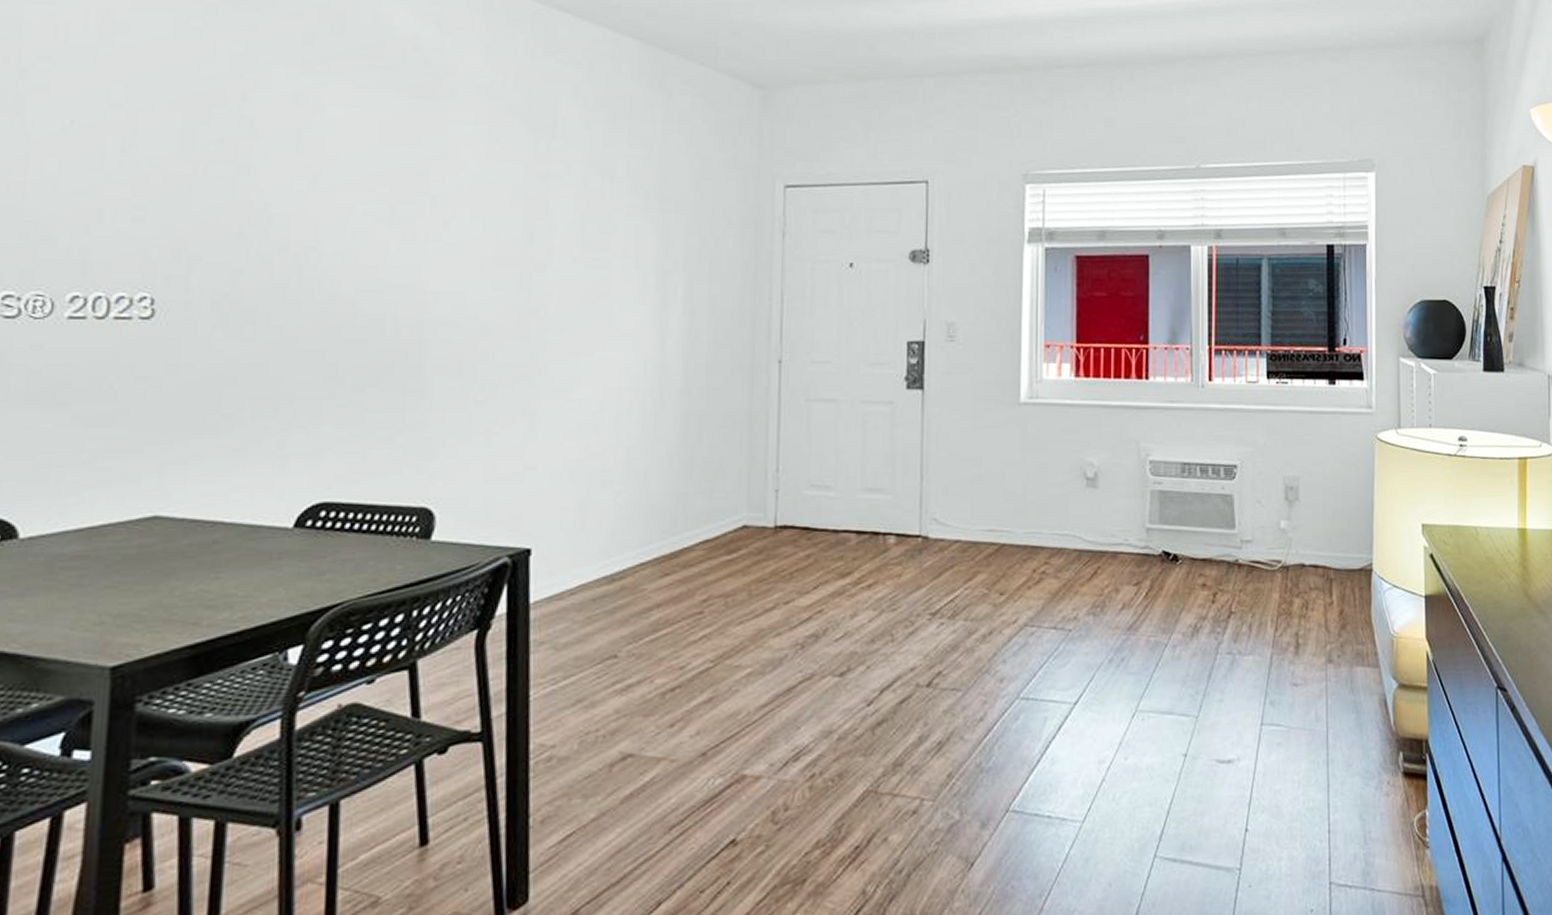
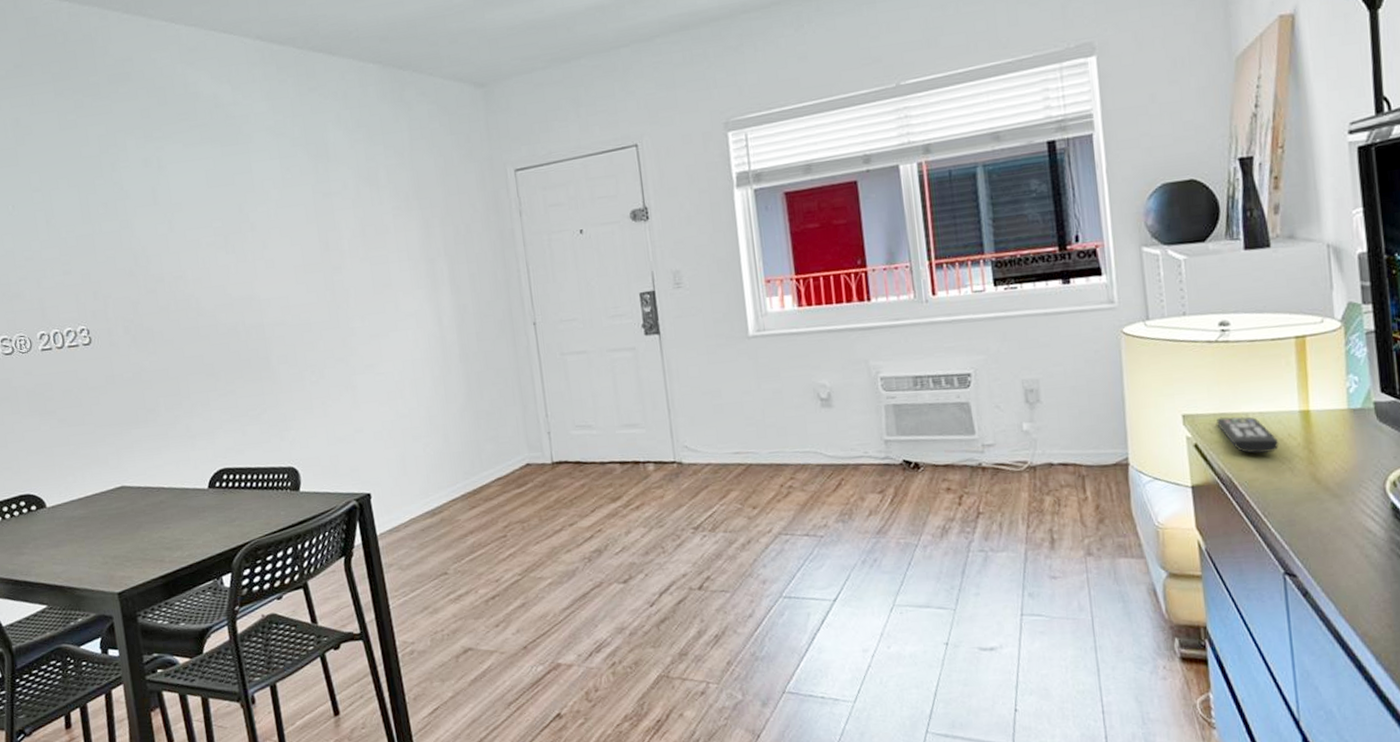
remote control: none [1450,529,1500,568] -> present [1216,417,1279,454]

